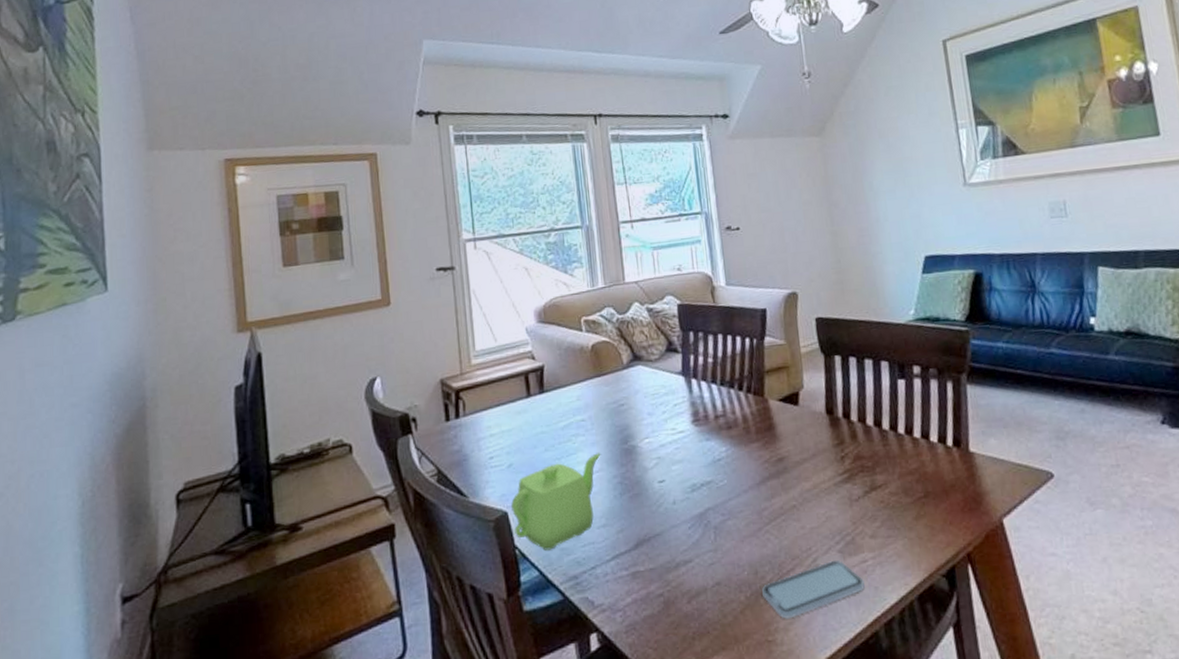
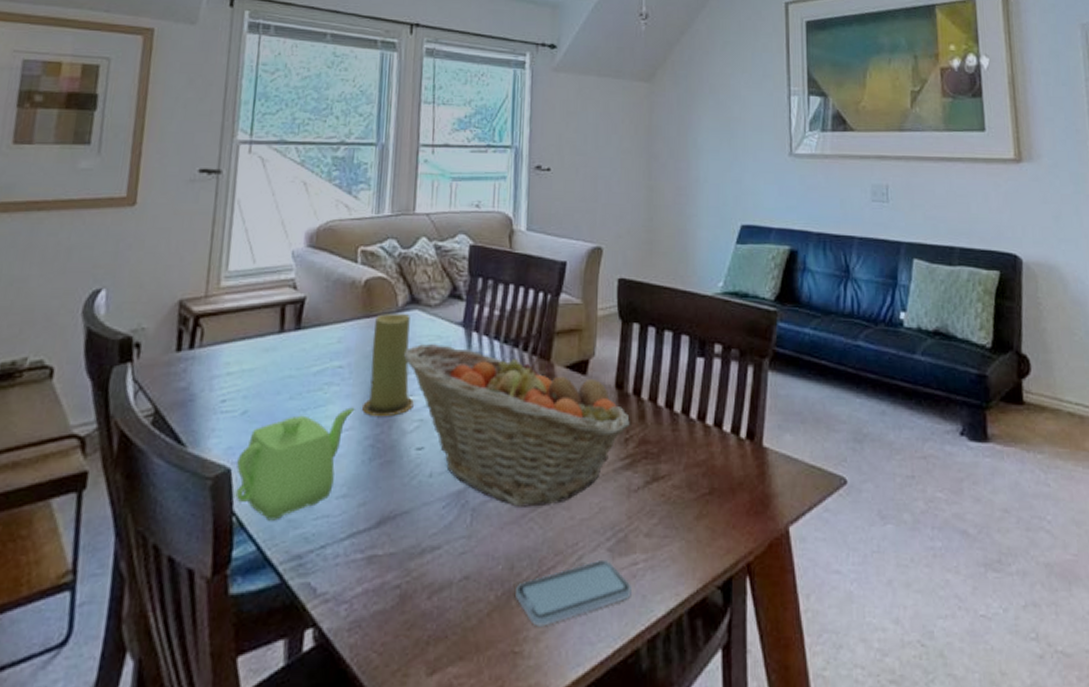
candle: none [606,370,650,458] -> present [362,314,414,416]
fruit basket: none [635,393,845,523] -> present [404,344,631,507]

